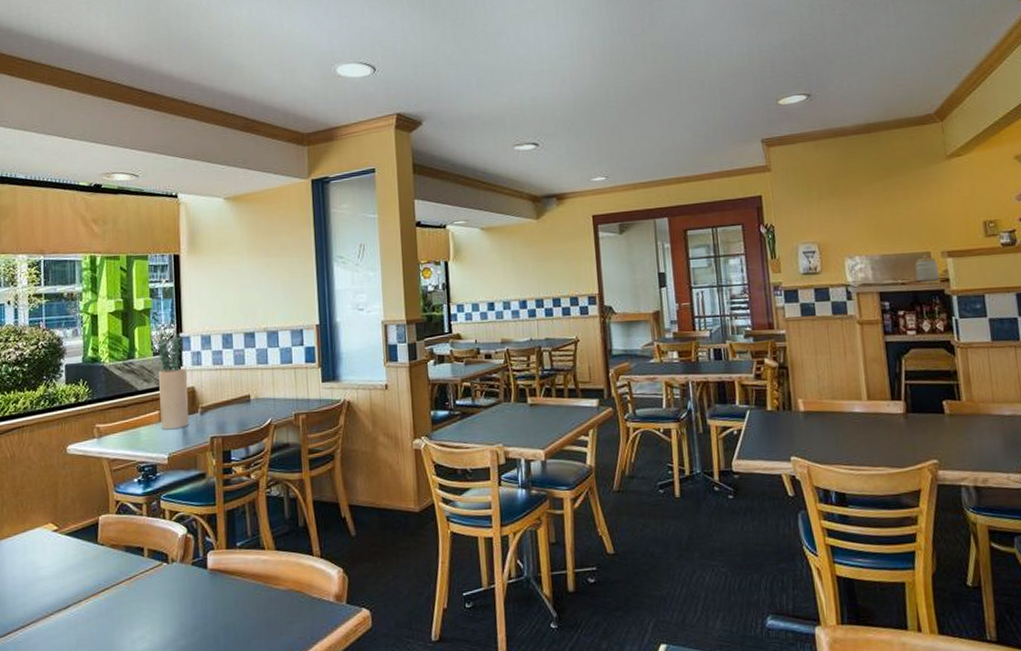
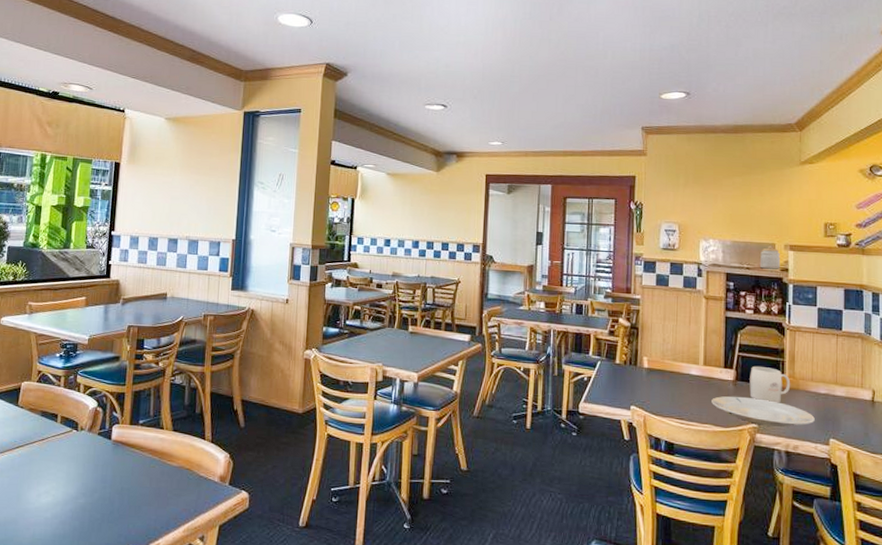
vase: present [158,328,190,430] -> none [86,227,115,315]
plate: none [882,430,1003,461] -> present [711,396,815,428]
mug: none [921,393,970,433] -> present [749,366,791,403]

